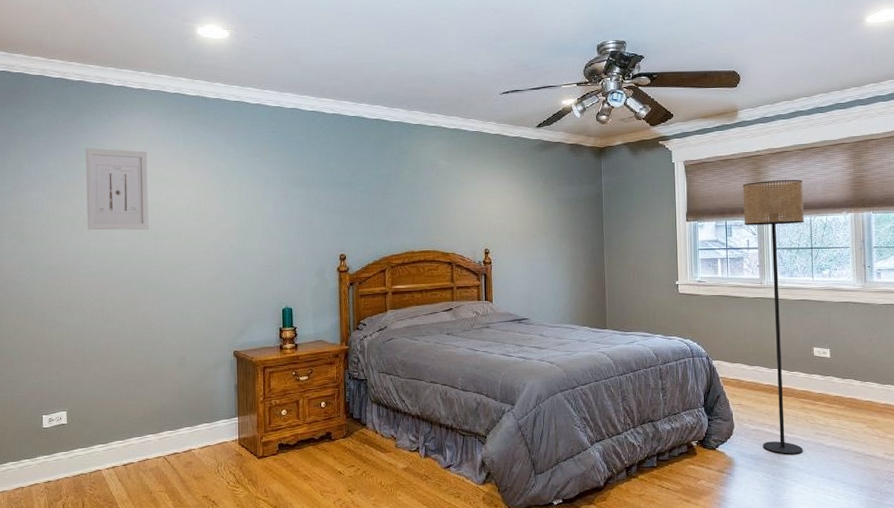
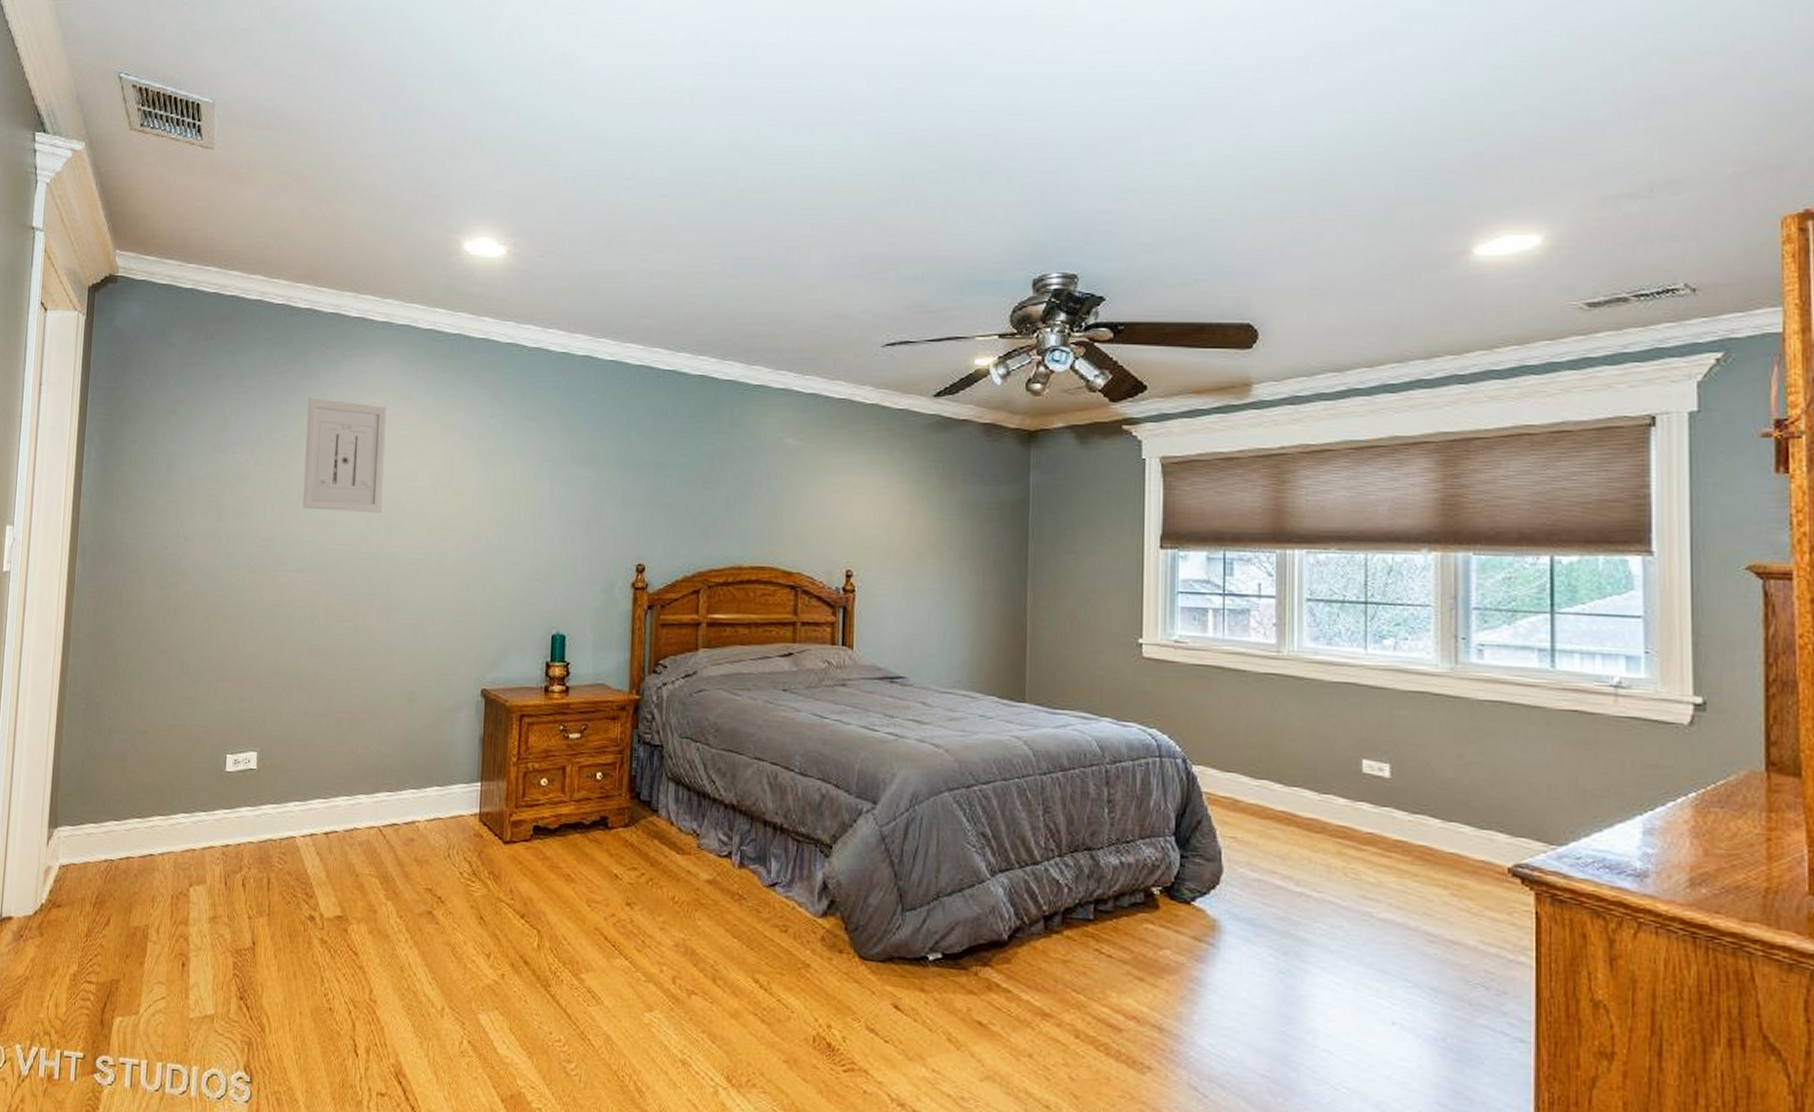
floor lamp: present [743,180,804,454] -> none [1254,493,1355,926]

